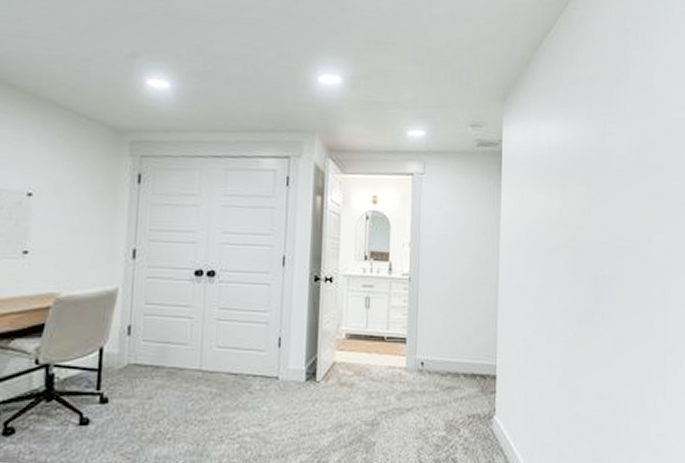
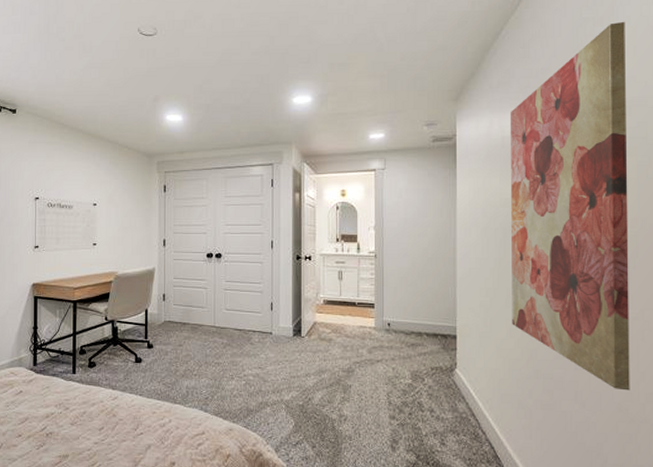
wall art: none [554,37,665,432] -> present [511,21,630,391]

